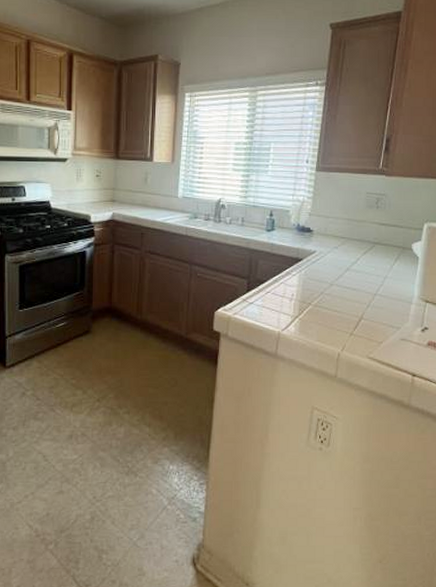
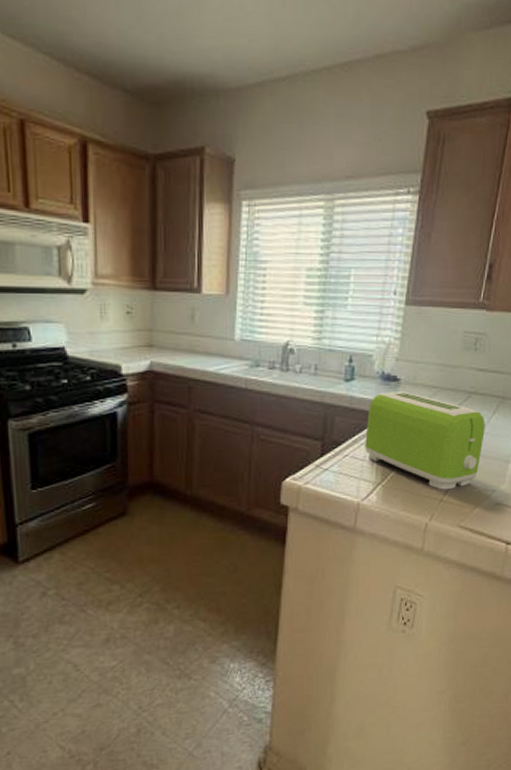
toaster: none [284,240,388,325] -> present [365,391,485,490]

